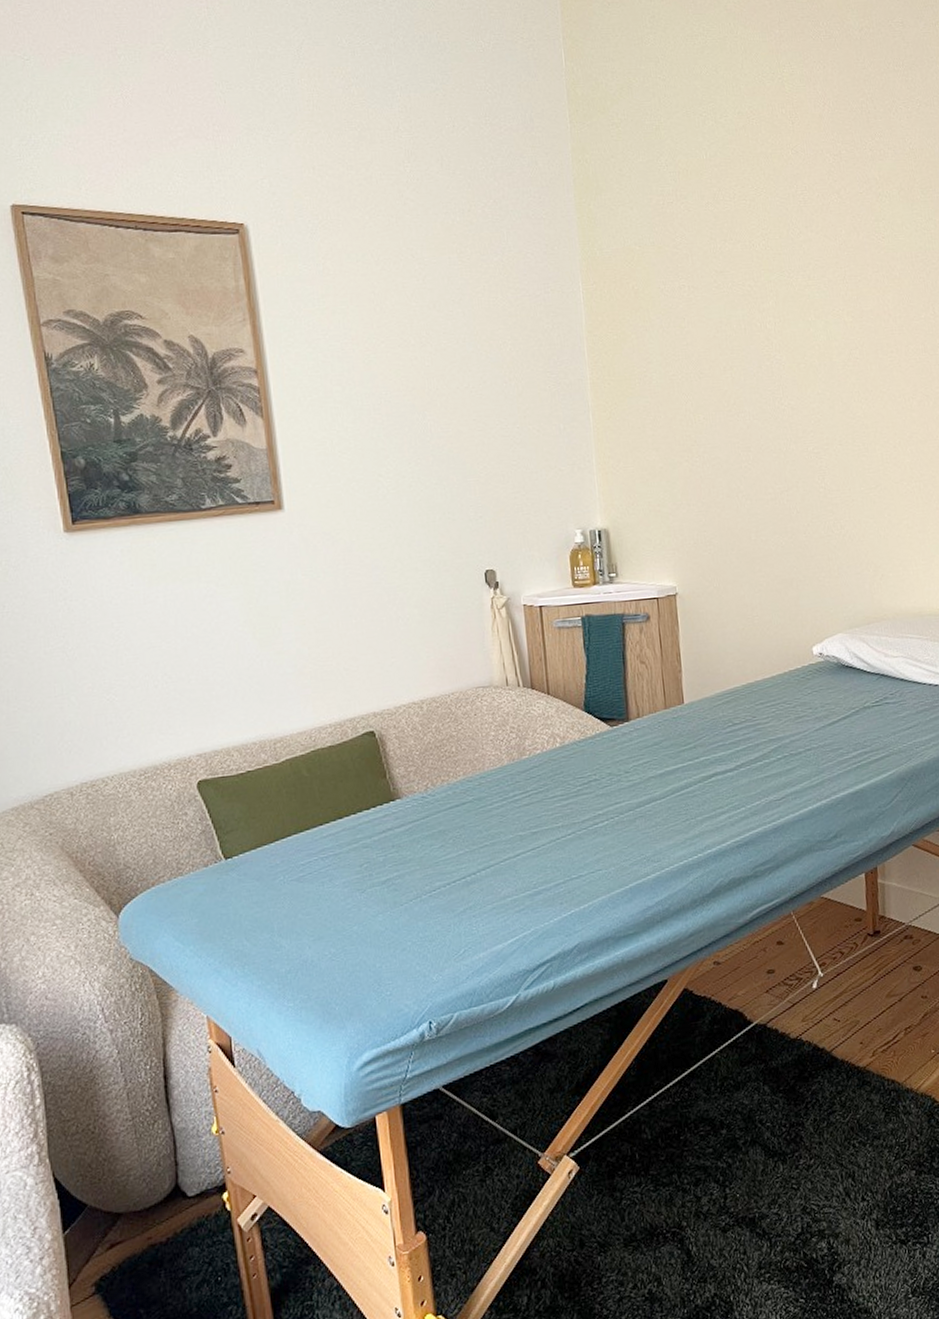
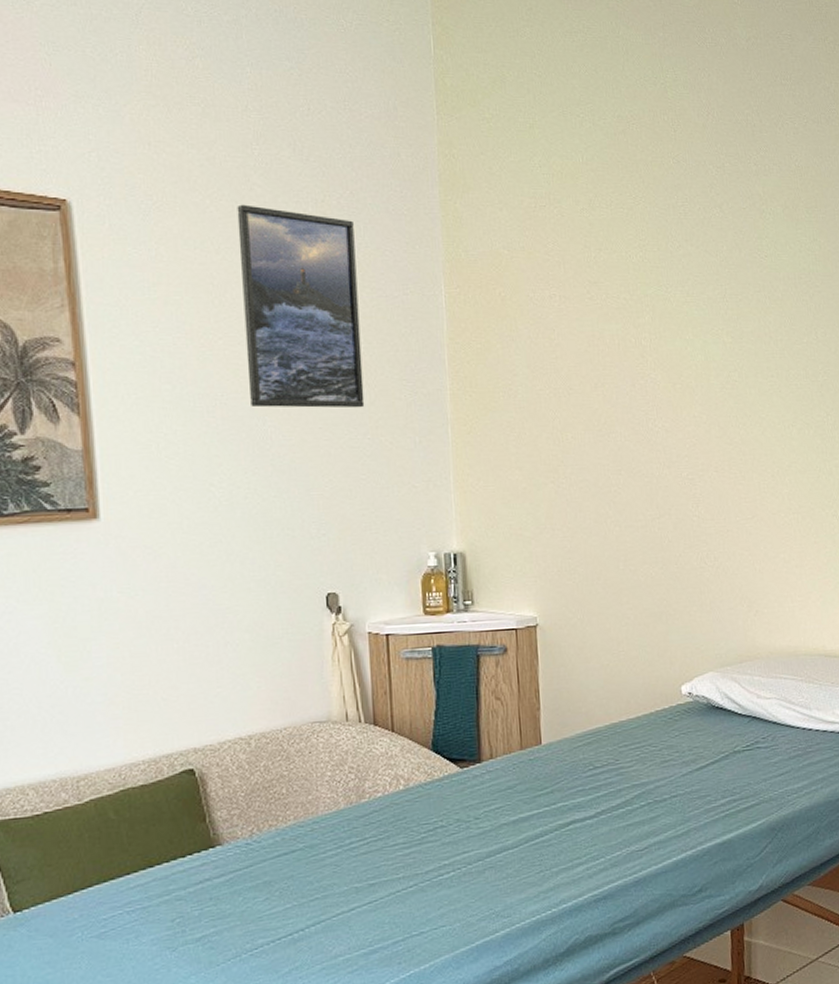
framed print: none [393,218,513,403] -> present [237,204,365,408]

